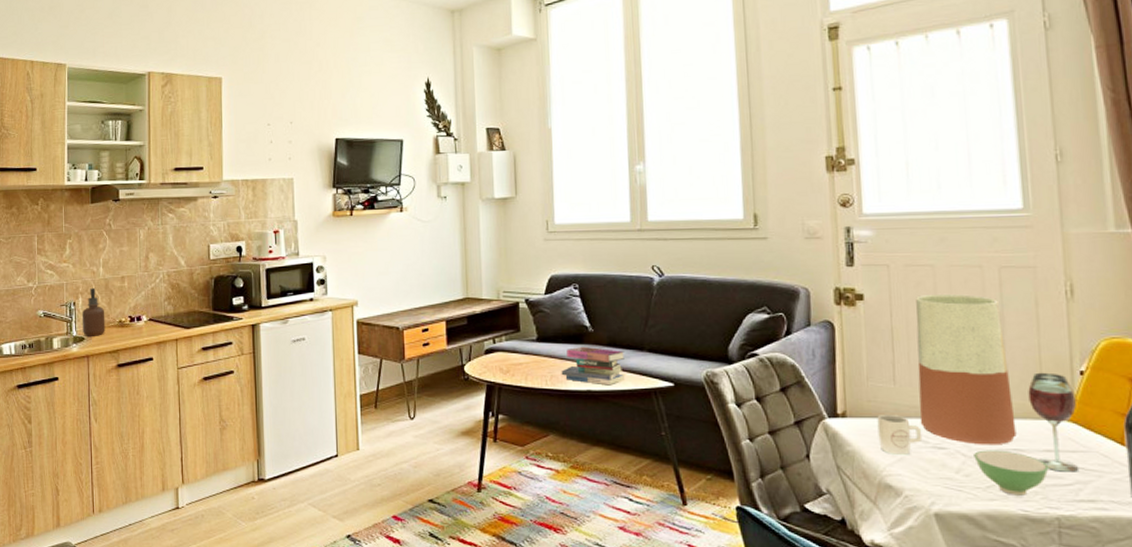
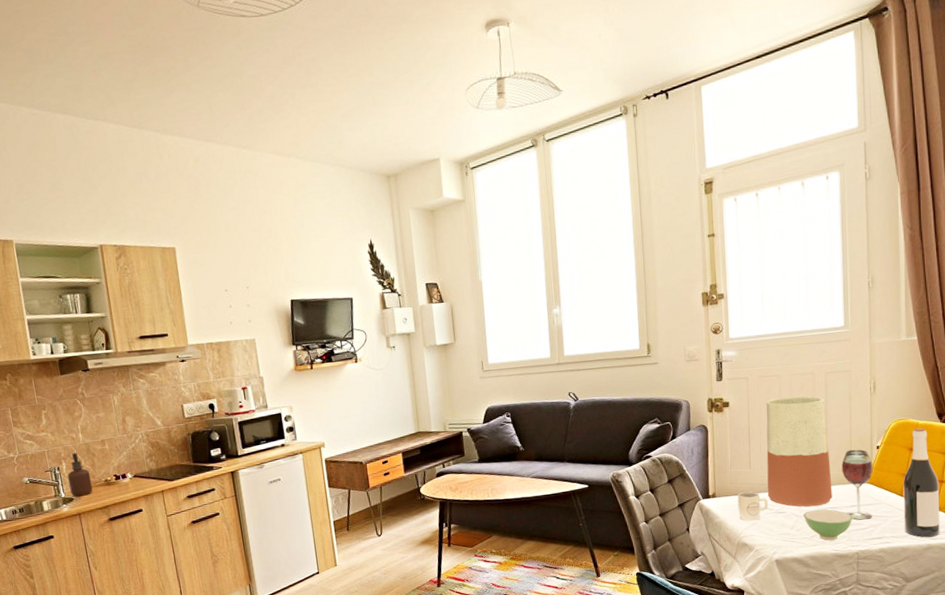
books: present [561,346,624,386] -> none [499,462,550,492]

